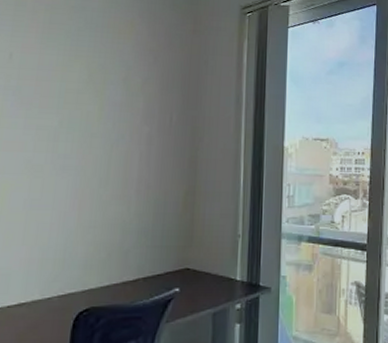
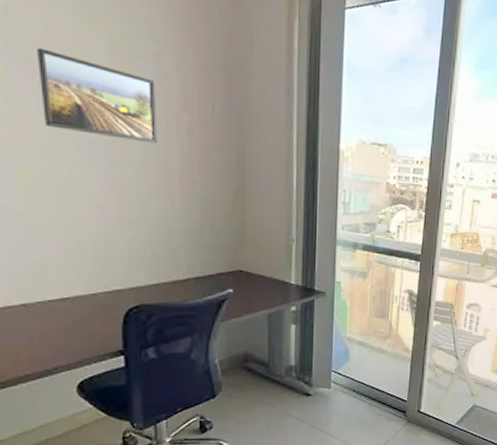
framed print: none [27,82,123,154] -> present [35,47,157,144]

